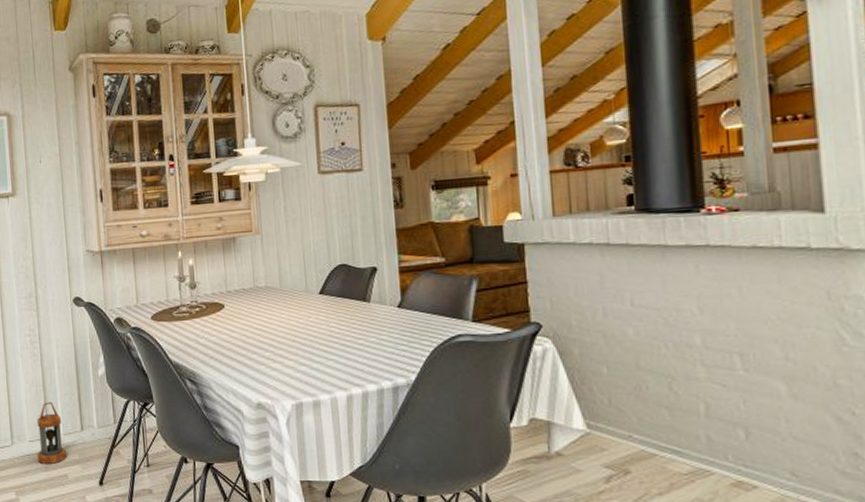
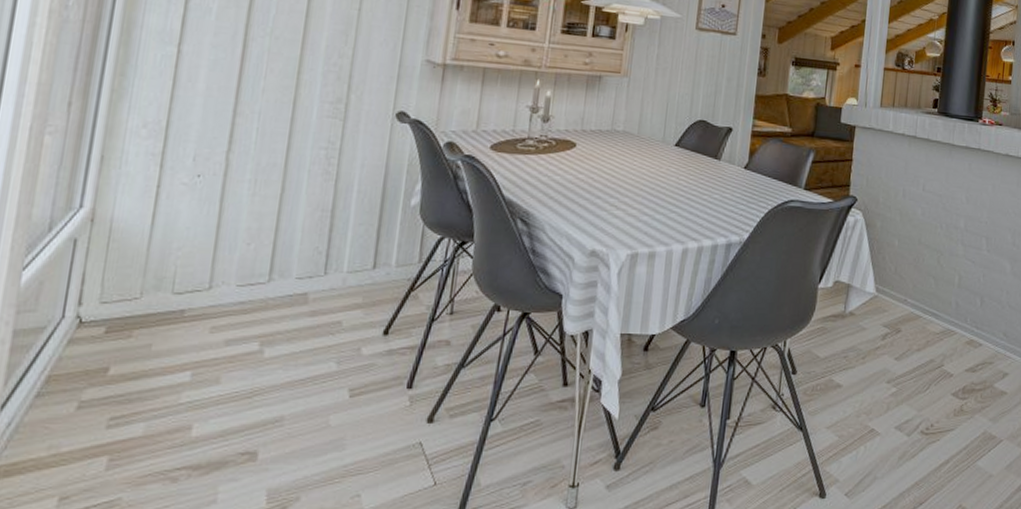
lantern: present [37,402,66,464] -> none [302,231,348,308]

